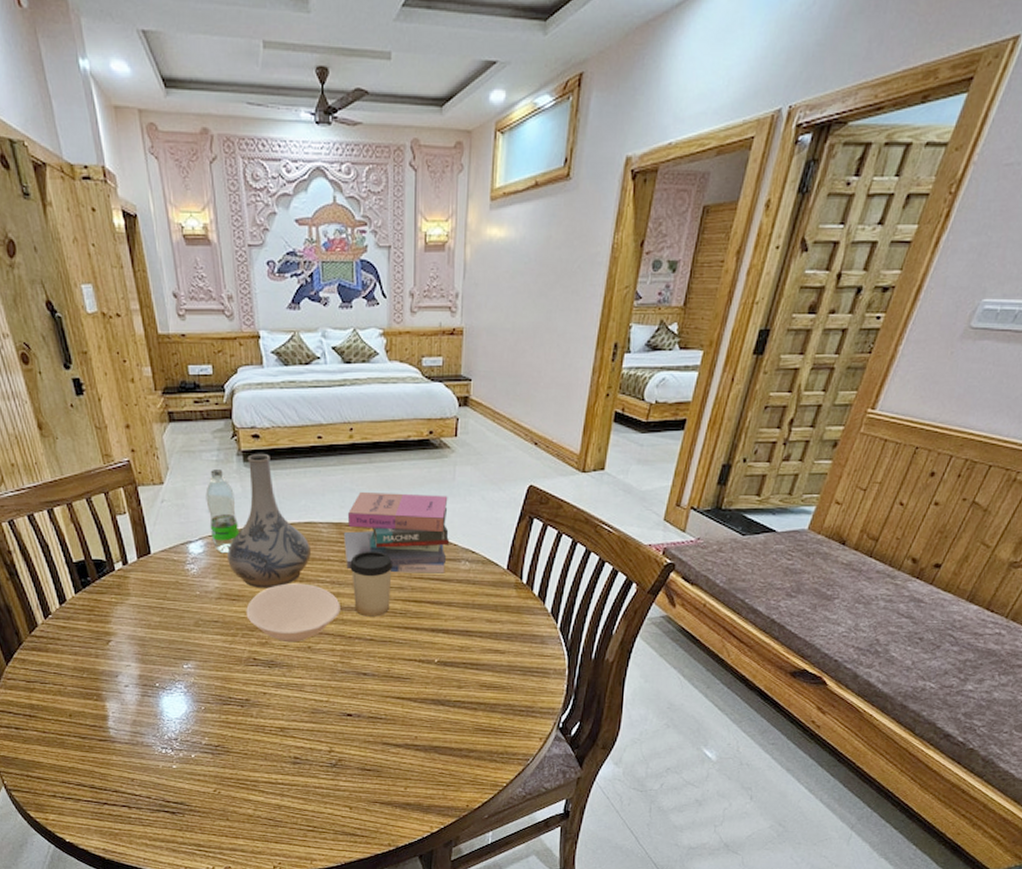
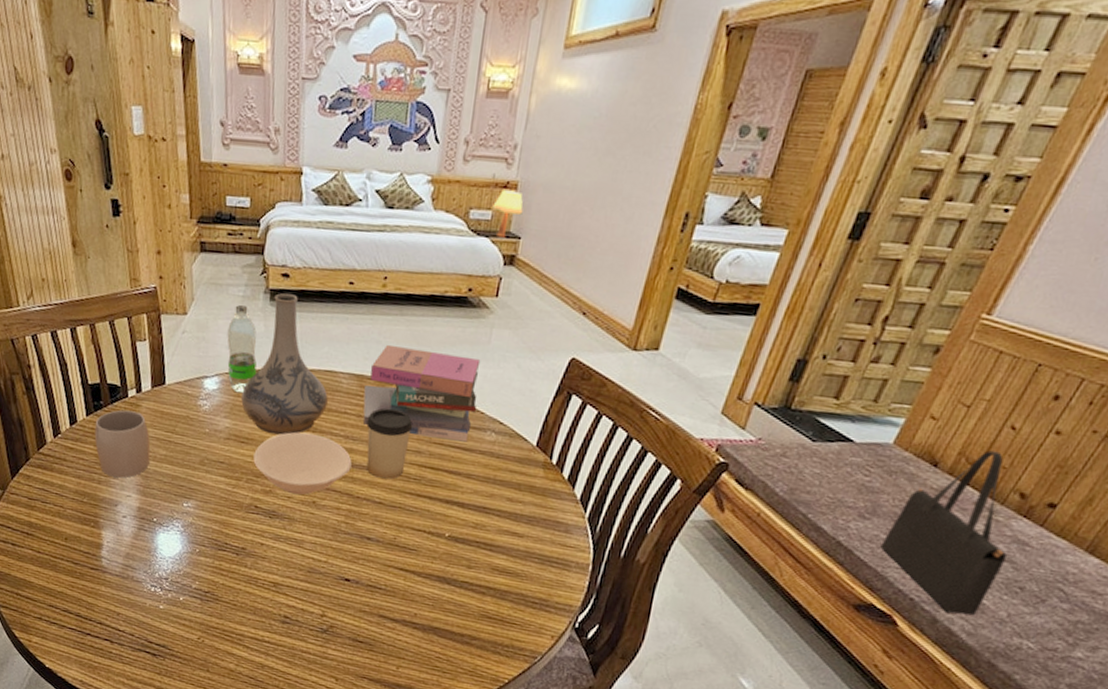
mug: none [85,583,145,649] -> present [94,410,151,478]
table lamp: none [442,336,471,381] -> present [492,190,523,238]
tote bag: none [806,525,908,668] -> present [880,450,1008,616]

